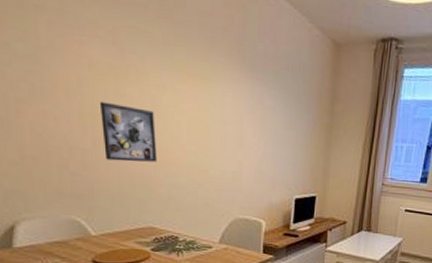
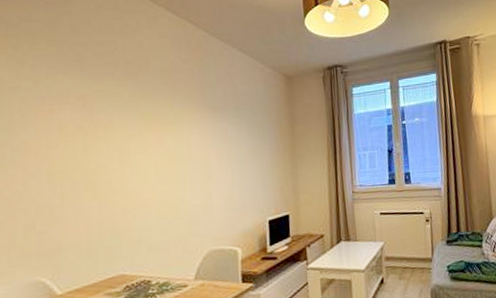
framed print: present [99,101,158,162] -> none [68,159,127,214]

